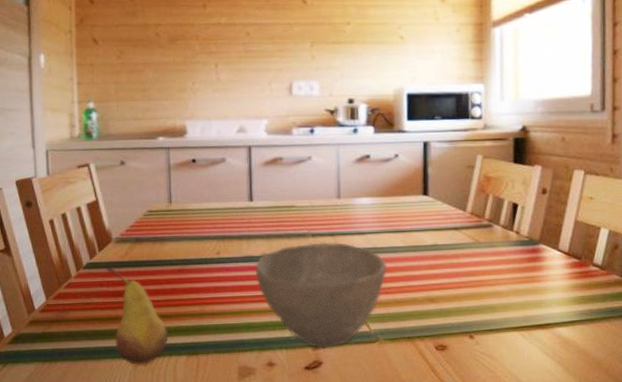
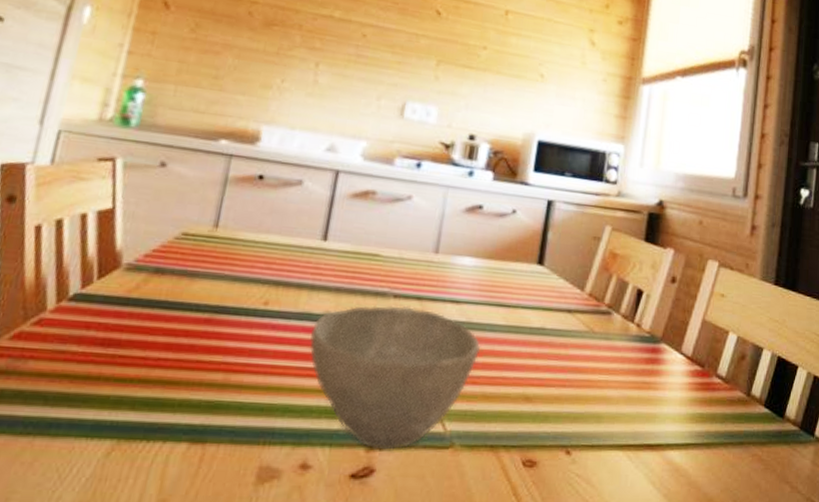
fruit: present [106,266,169,365] -> none [85,302,170,451]

